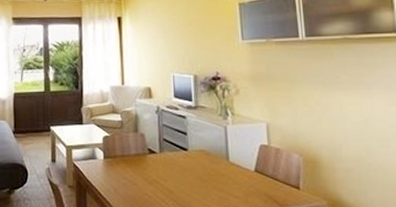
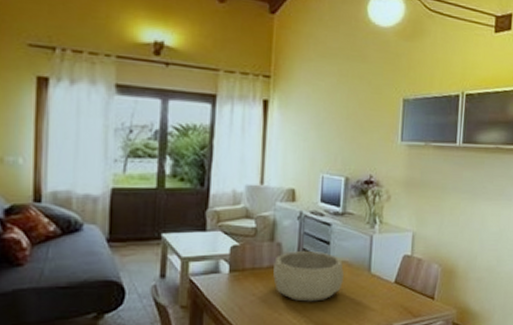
decorative bowl: none [140,140,204,187] -> present [273,250,344,302]

